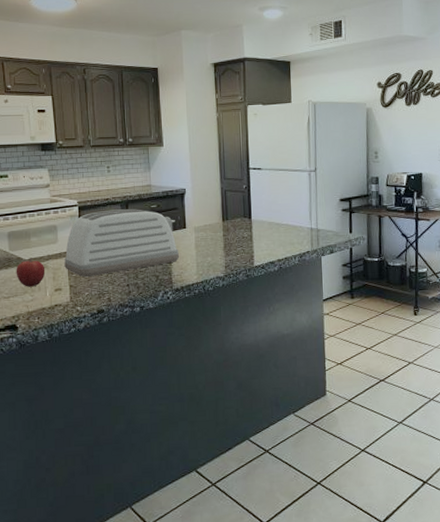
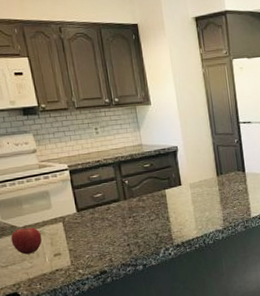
toaster: present [64,209,180,278] -> none [60,169,178,241]

